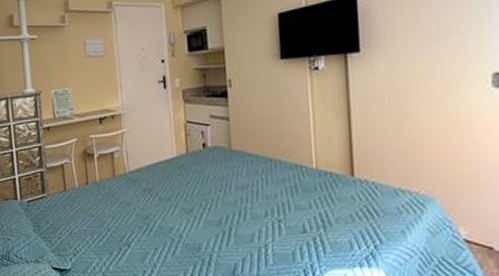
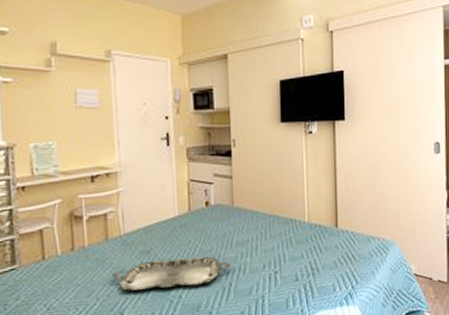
serving tray: none [119,198,230,227] -> present [111,256,231,291]

